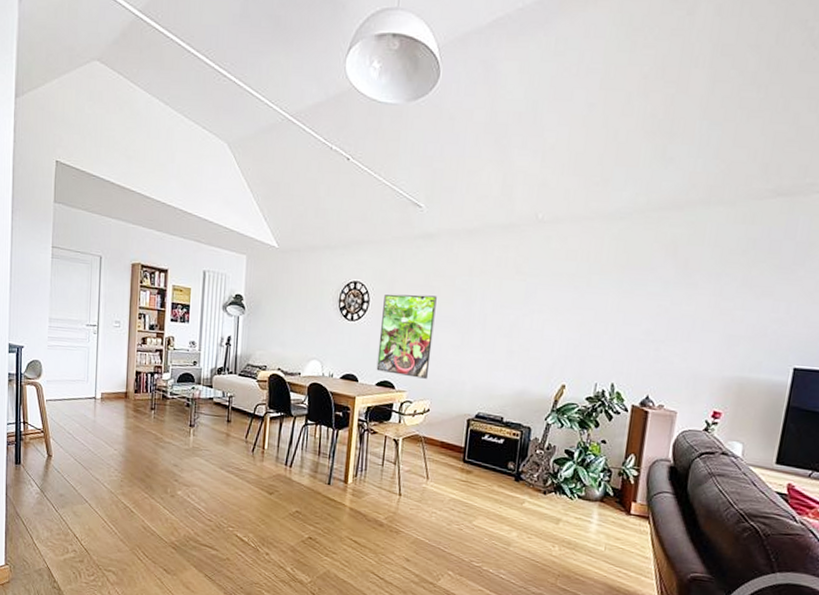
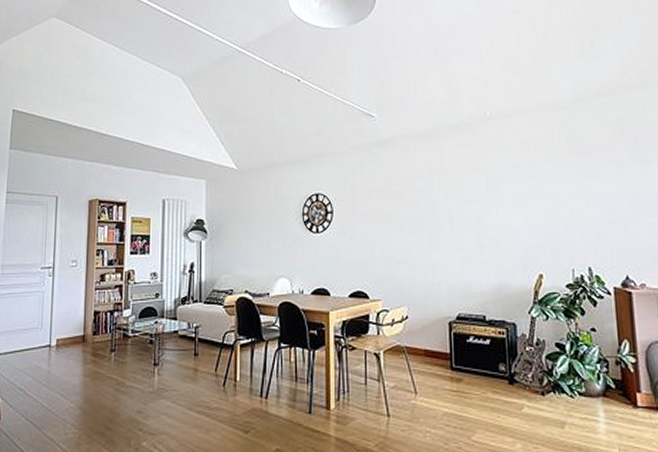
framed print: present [376,294,437,379] -> none [347,199,402,284]

